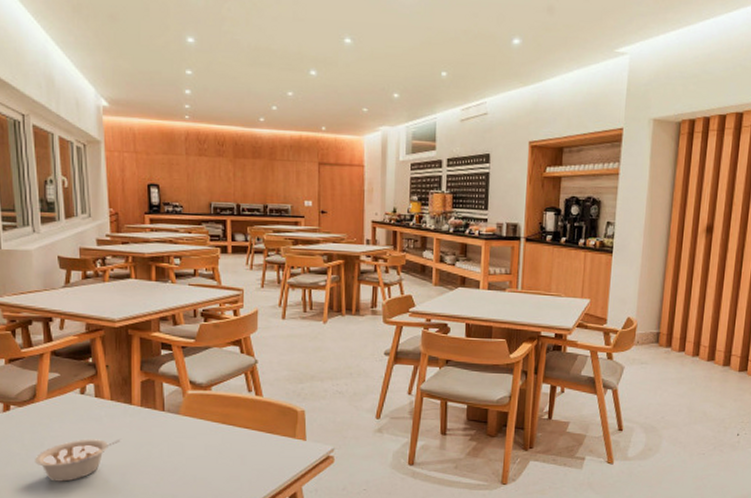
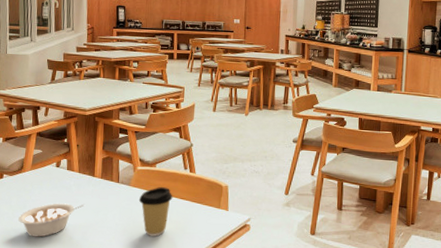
coffee cup: none [191,415,235,475] -> present [138,187,173,237]

